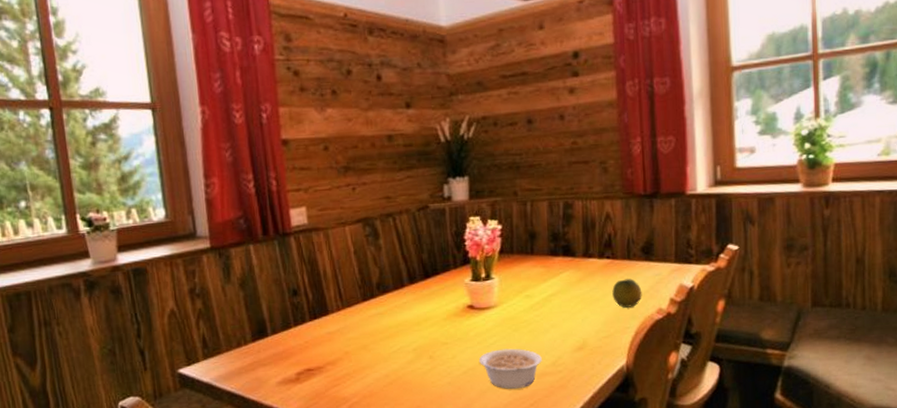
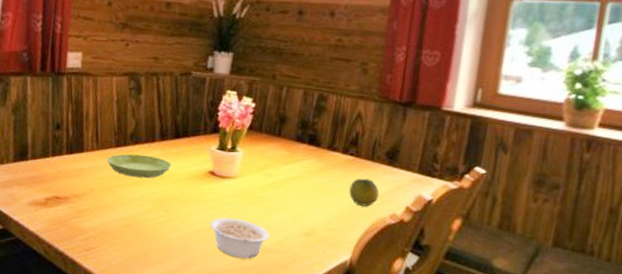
saucer: none [356,303,426,330] -> present [107,154,171,178]

